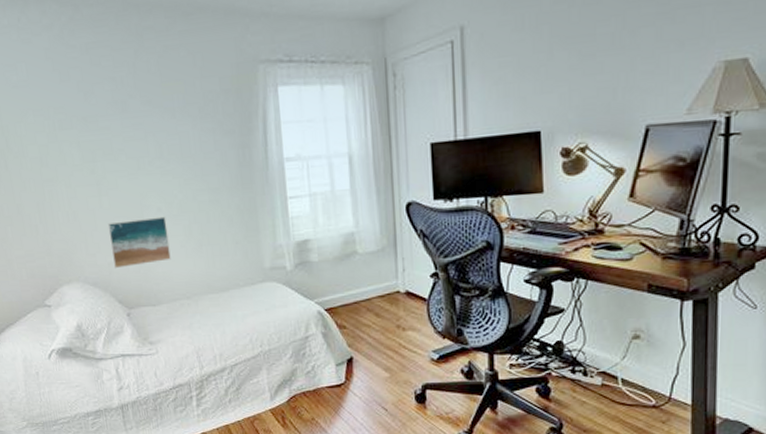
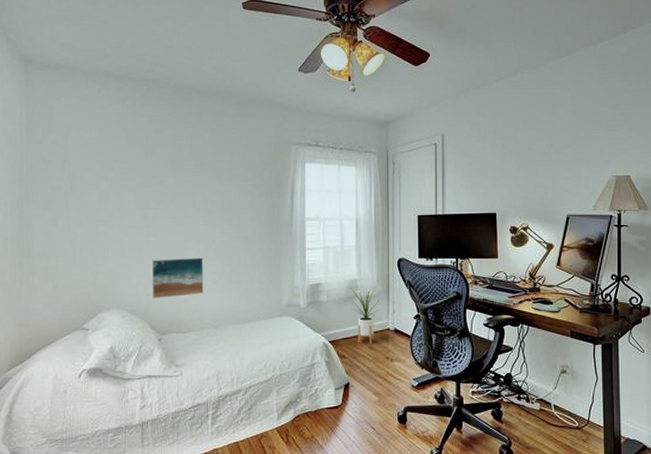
house plant: none [348,240,386,310] -> present [351,286,380,343]

